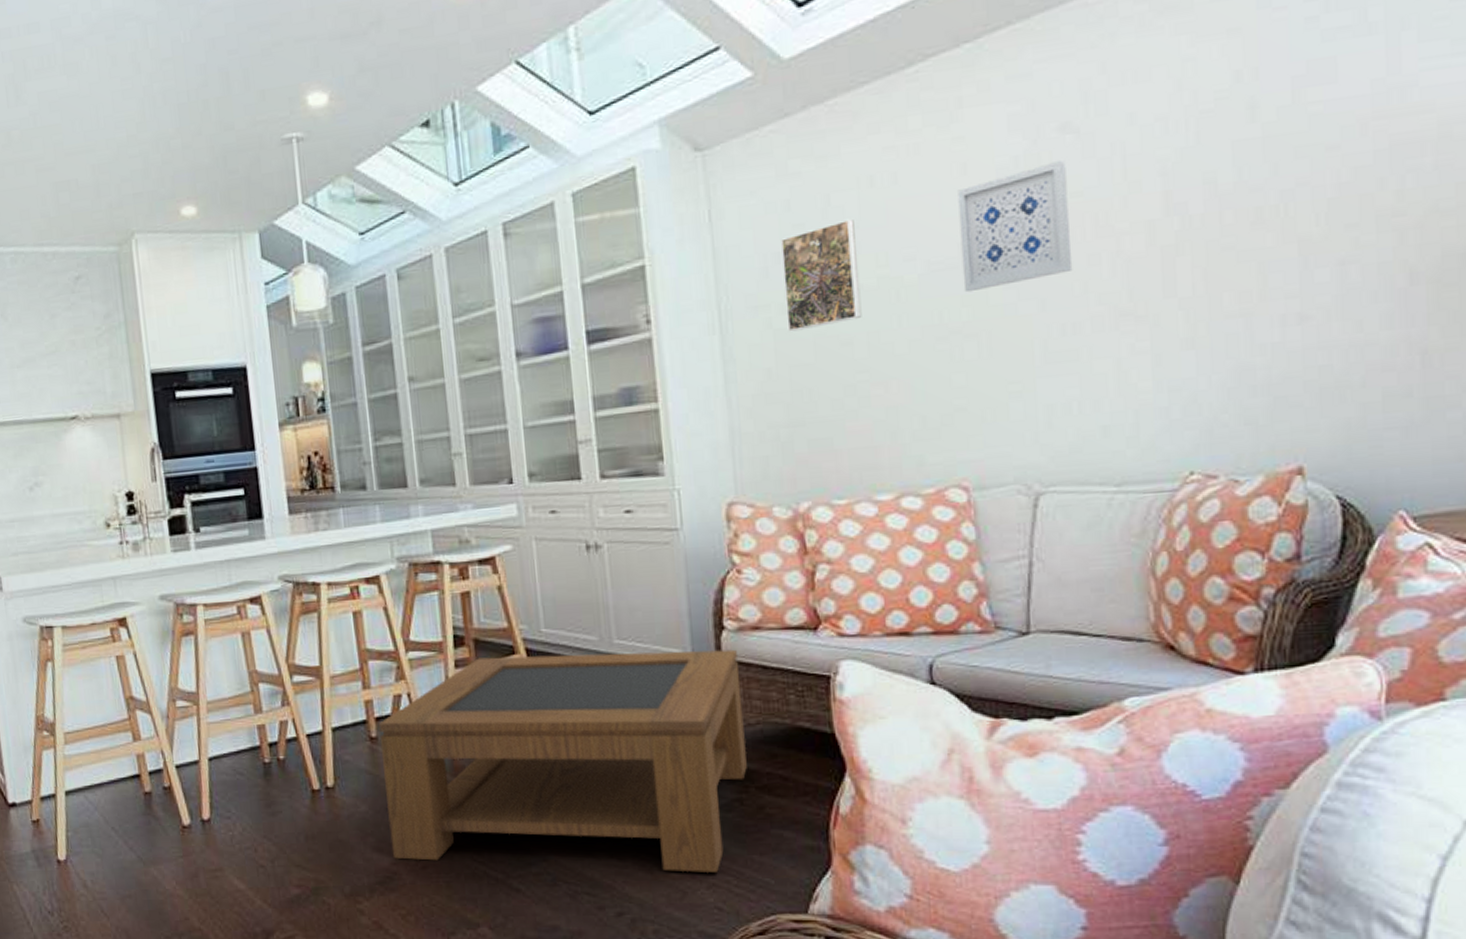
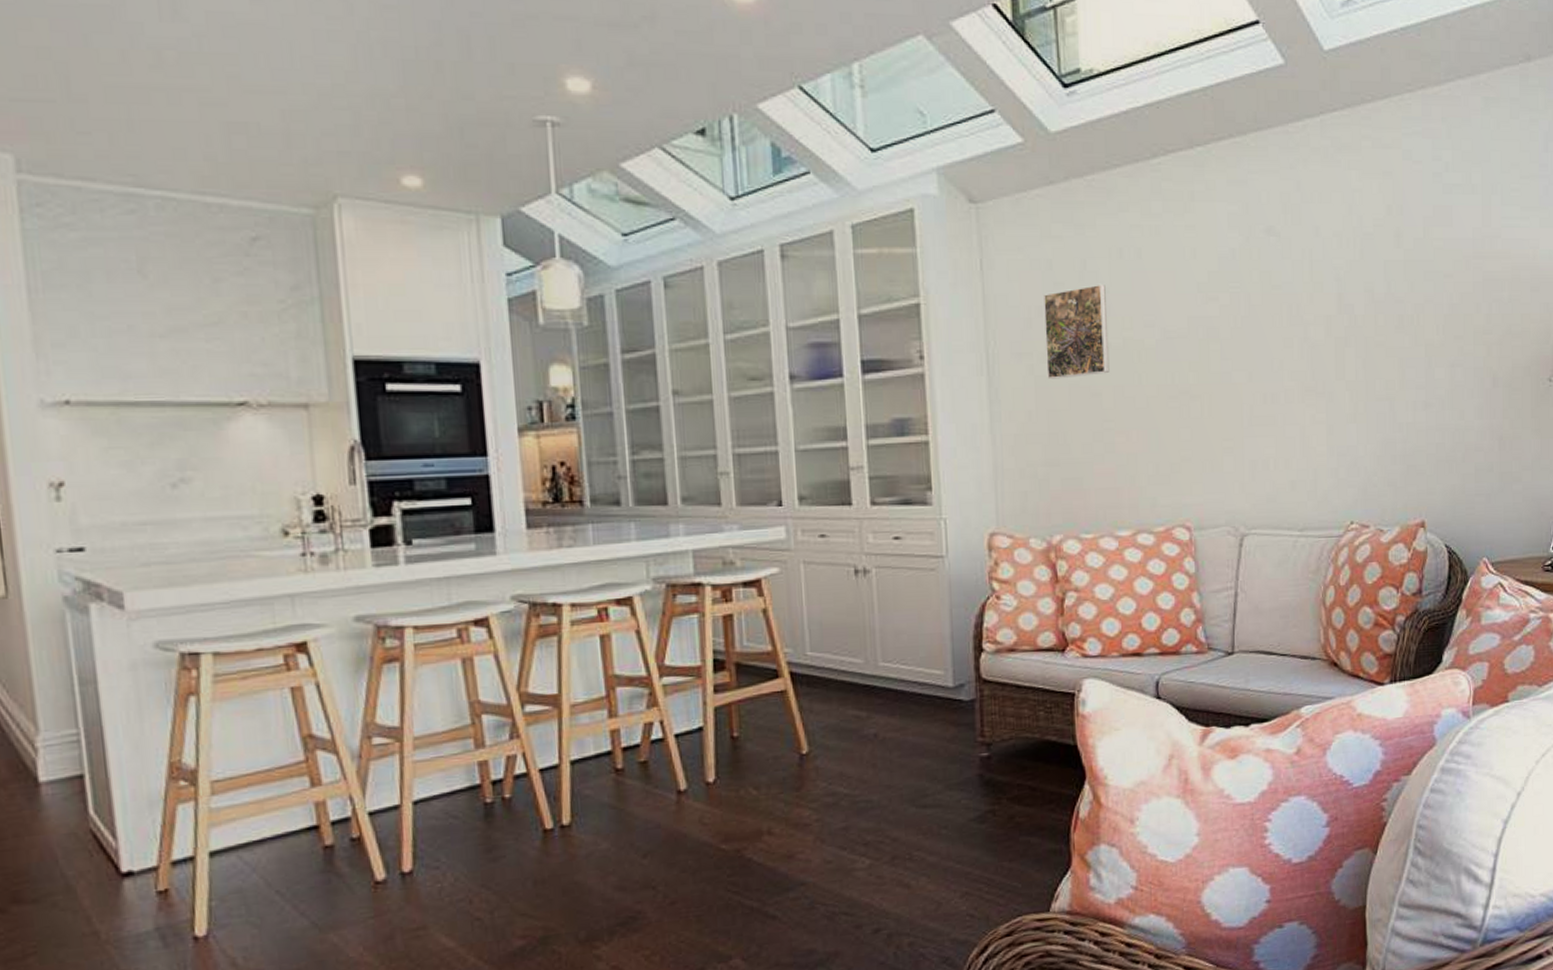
coffee table: present [378,649,747,873] -> none [625,670,1000,897]
wall art: present [958,161,1073,293] -> none [1189,258,1273,360]

